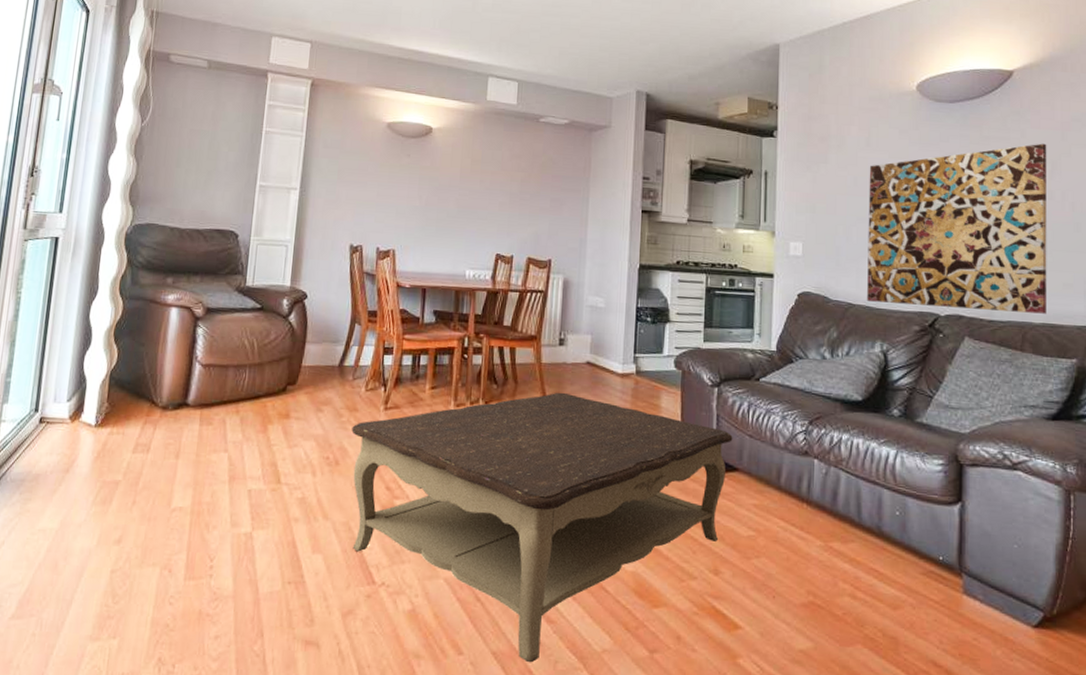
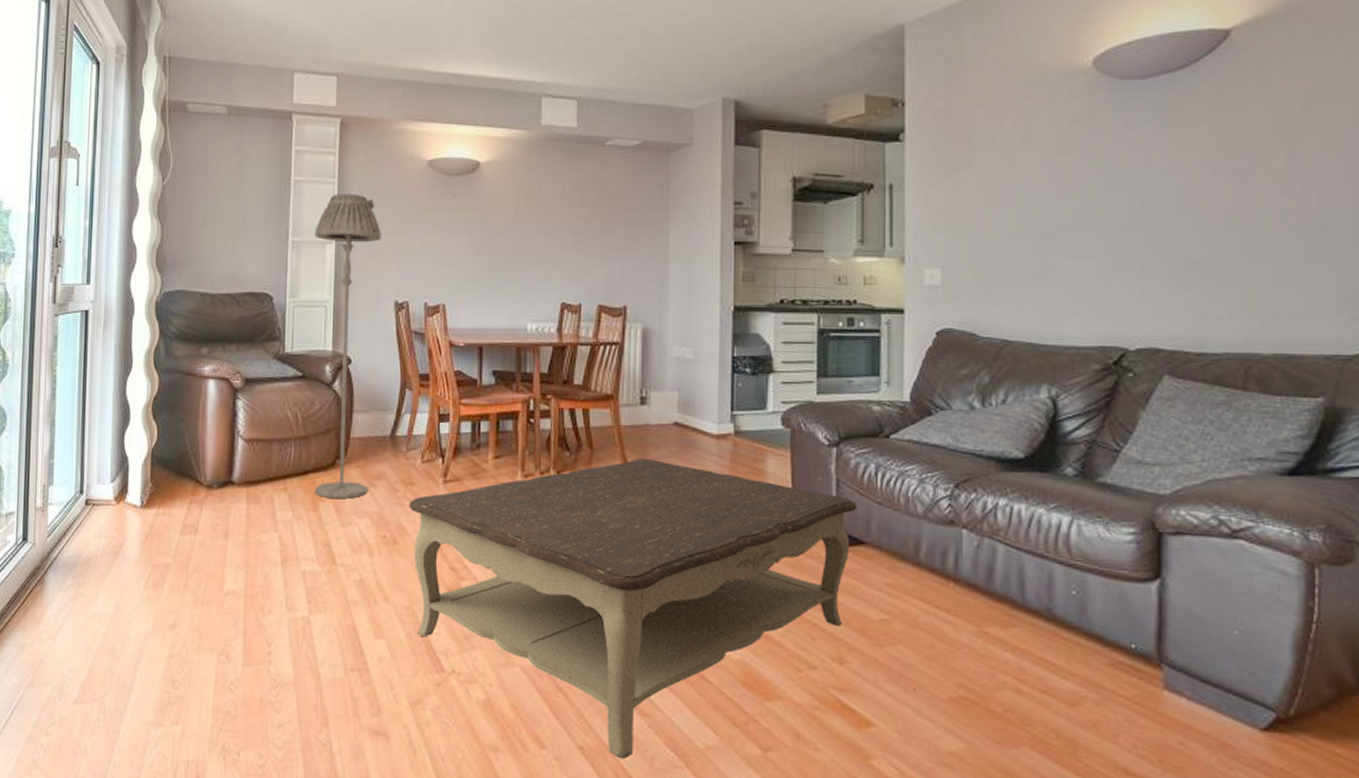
floor lamp: none [266,146,342,422] -> present [314,193,381,499]
wall art: present [867,143,1047,314] -> none [1028,121,1281,342]

